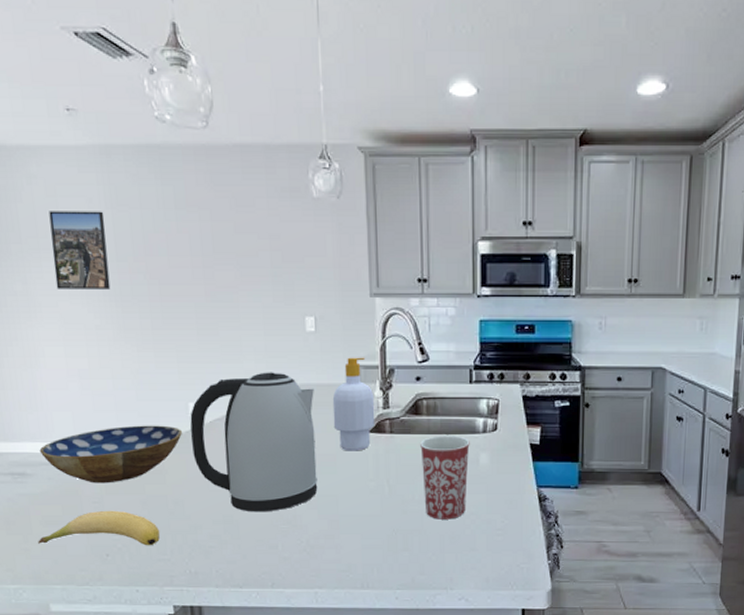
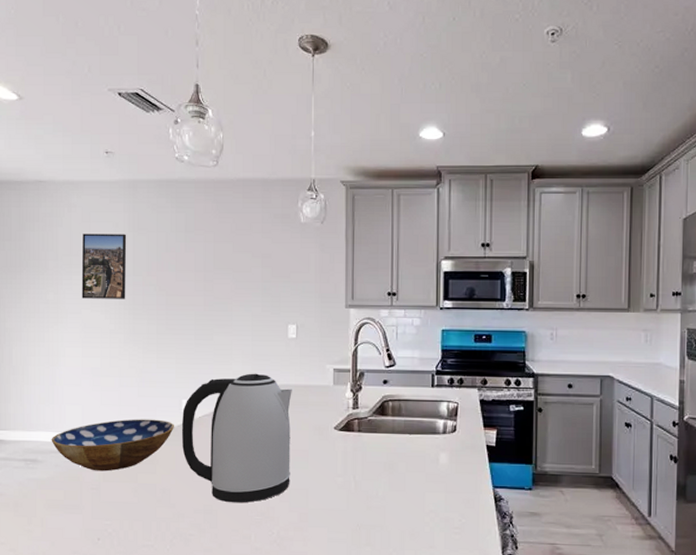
banana: present [38,510,160,546] -> none [40,496,147,532]
soap bottle: present [332,357,375,451] -> none [308,361,345,448]
mug: present [420,436,470,520] -> none [385,435,431,516]

